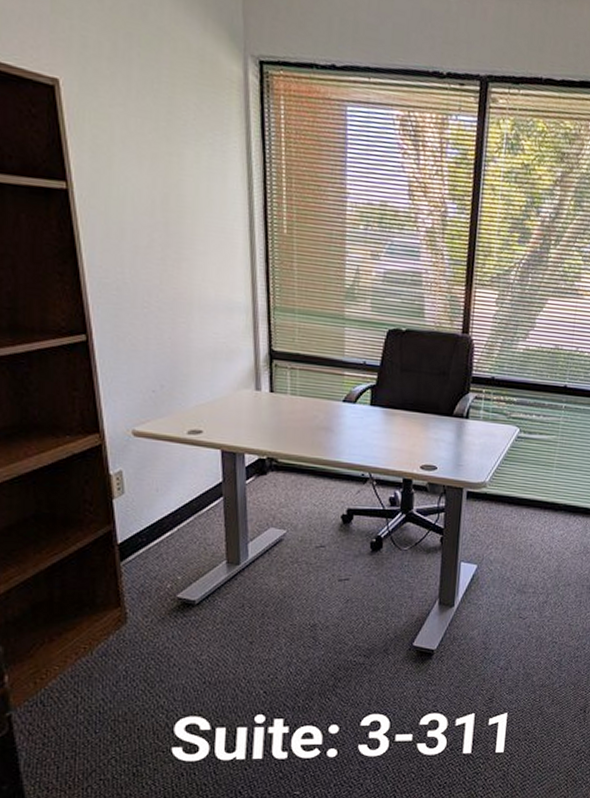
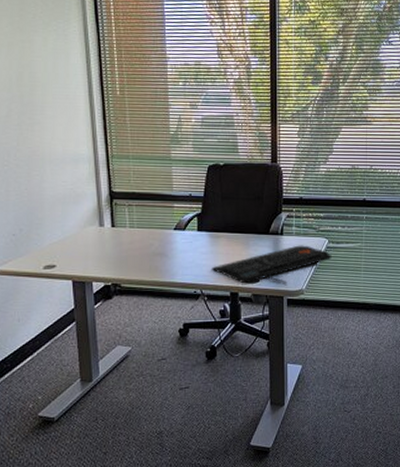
keyboard: none [384,431,522,475] -> present [212,245,332,285]

